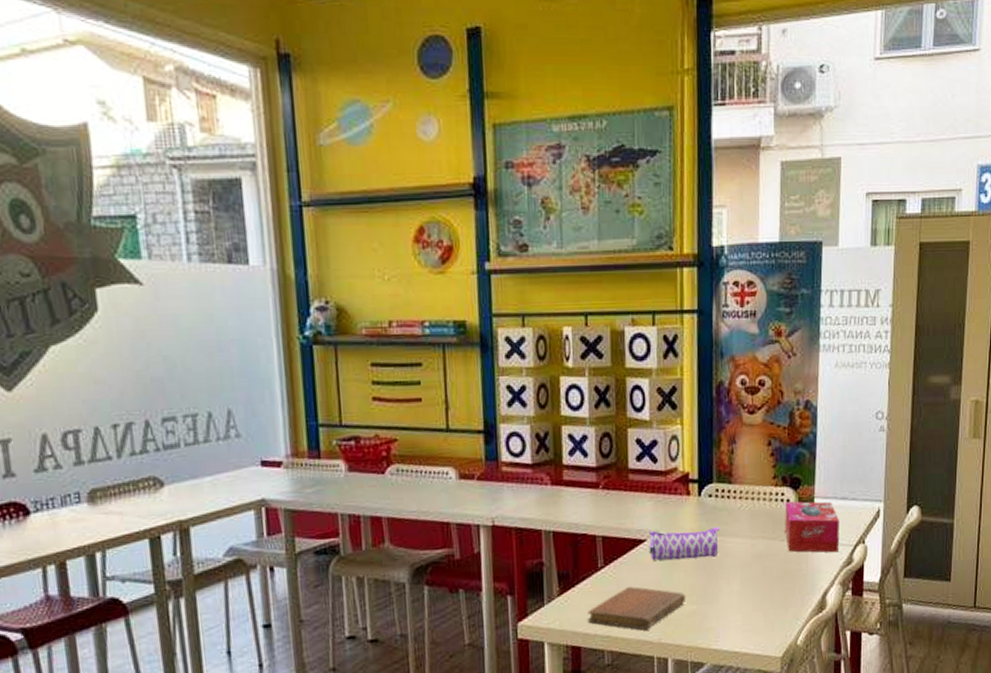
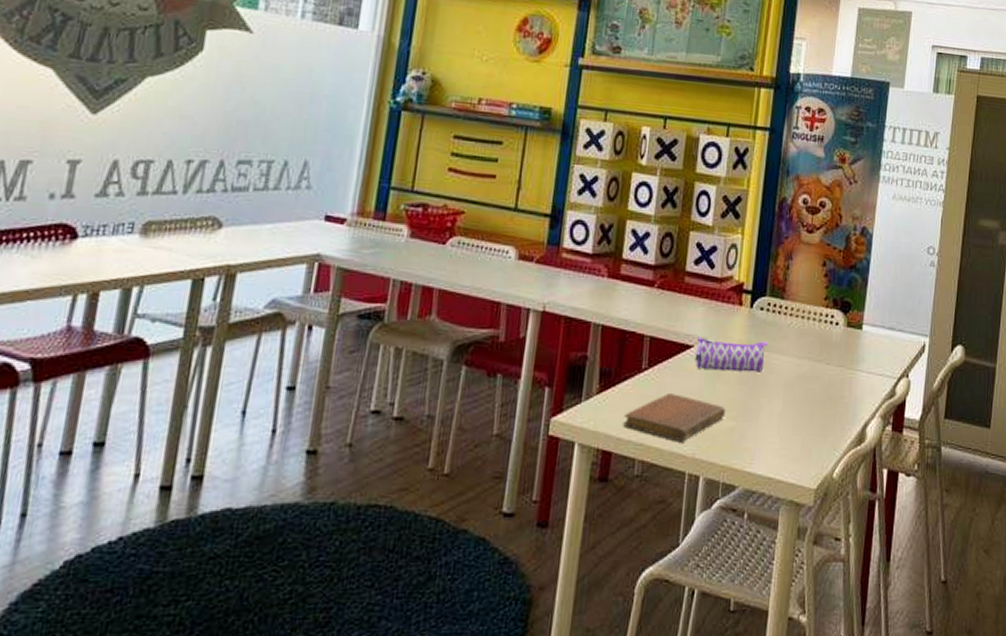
tissue box: present [785,501,839,553] -> none [831,324,885,384]

